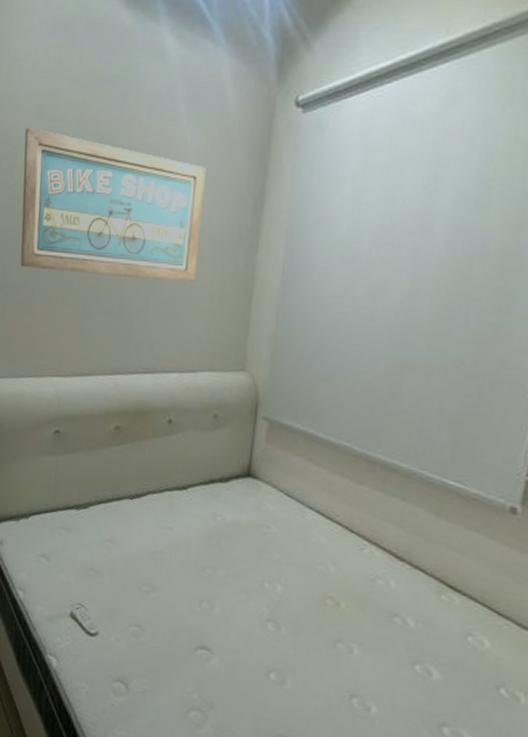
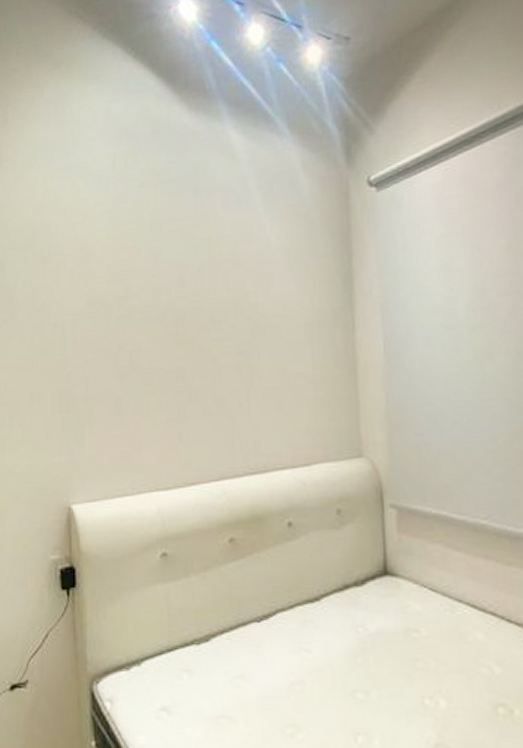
wall art: present [20,127,206,282] -> none [97,232,295,376]

